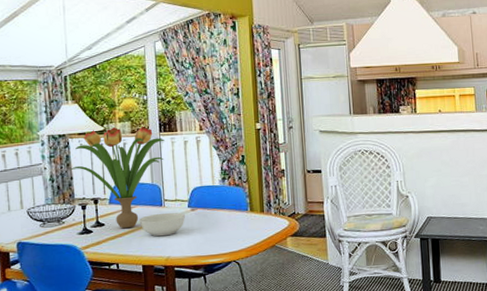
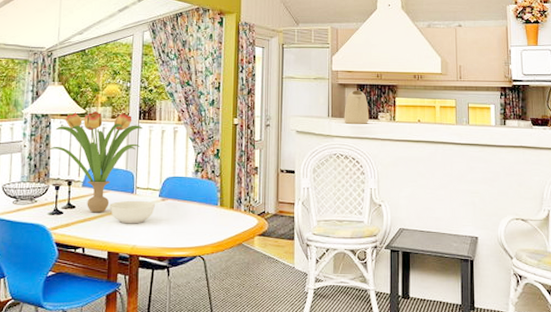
kettle: none [365,85,391,121] -> present [344,90,370,125]

